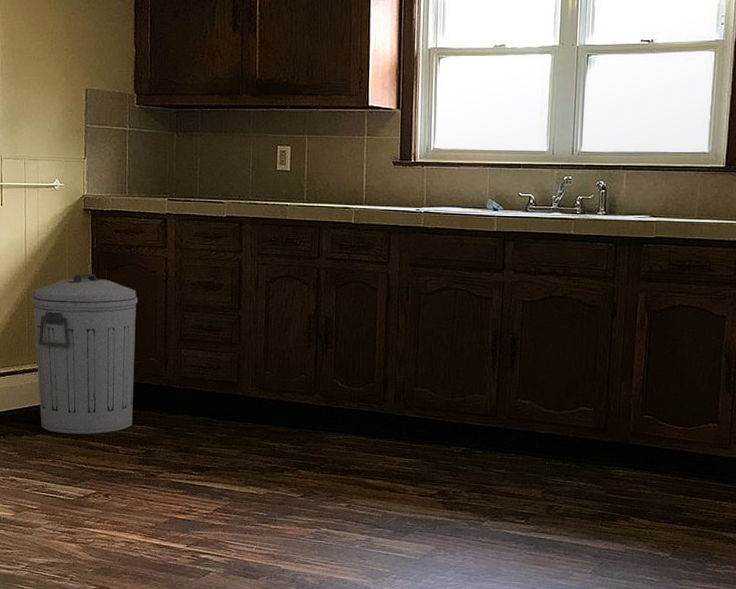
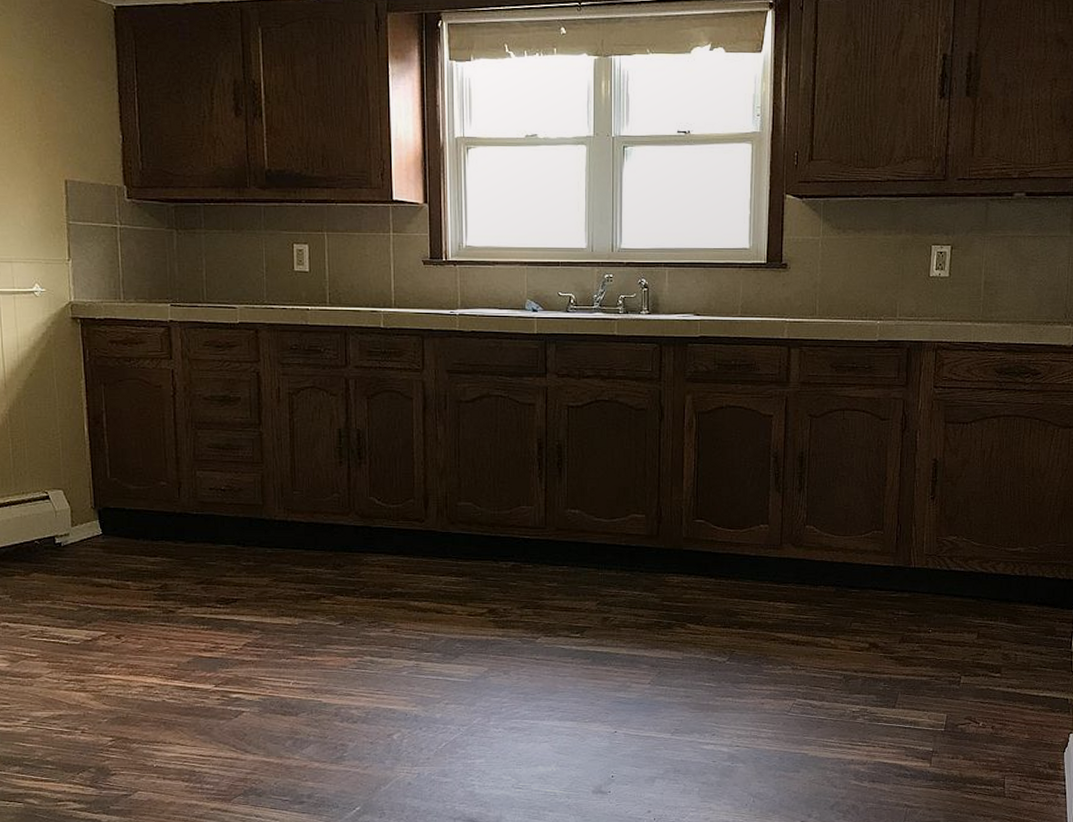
trash can: present [31,273,139,434] -> none [14,390,144,570]

